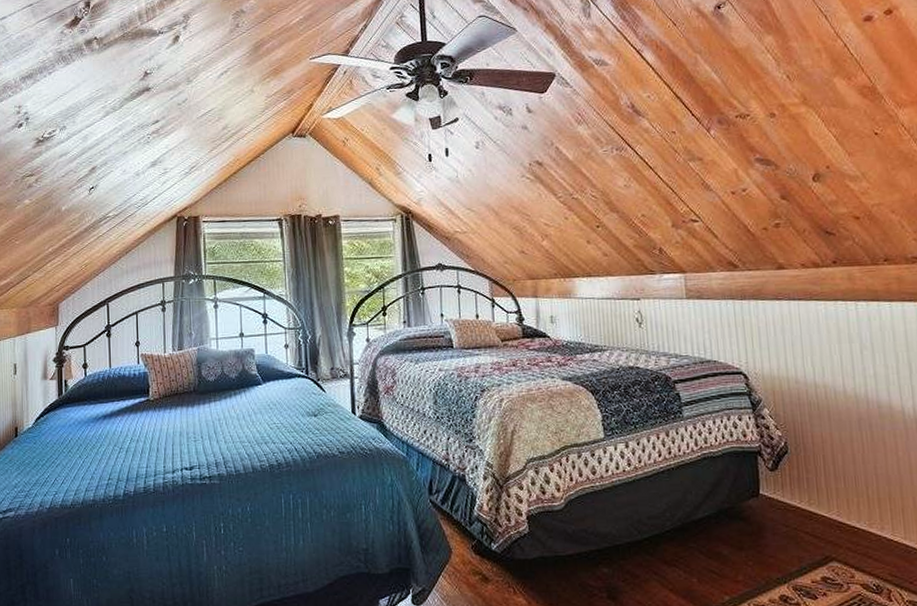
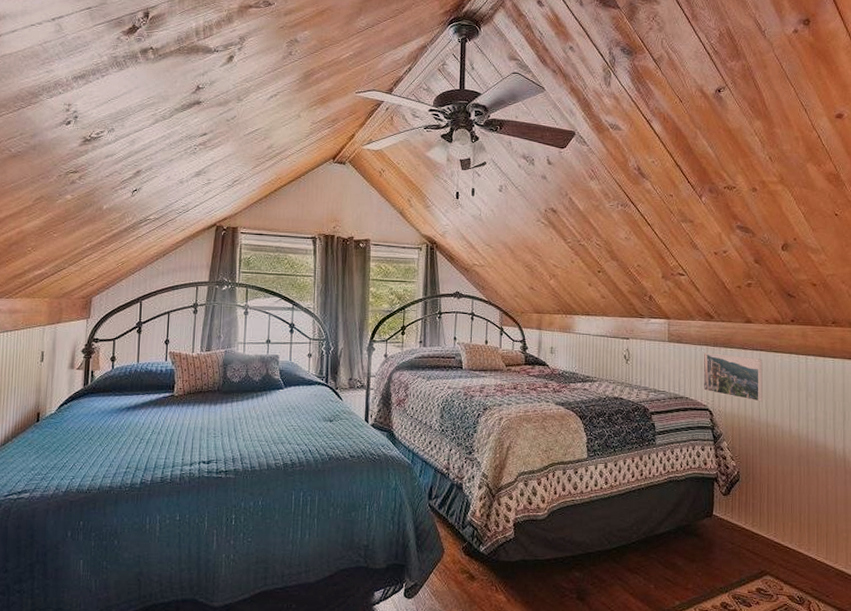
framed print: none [729,307,807,360] -> present [703,352,763,402]

